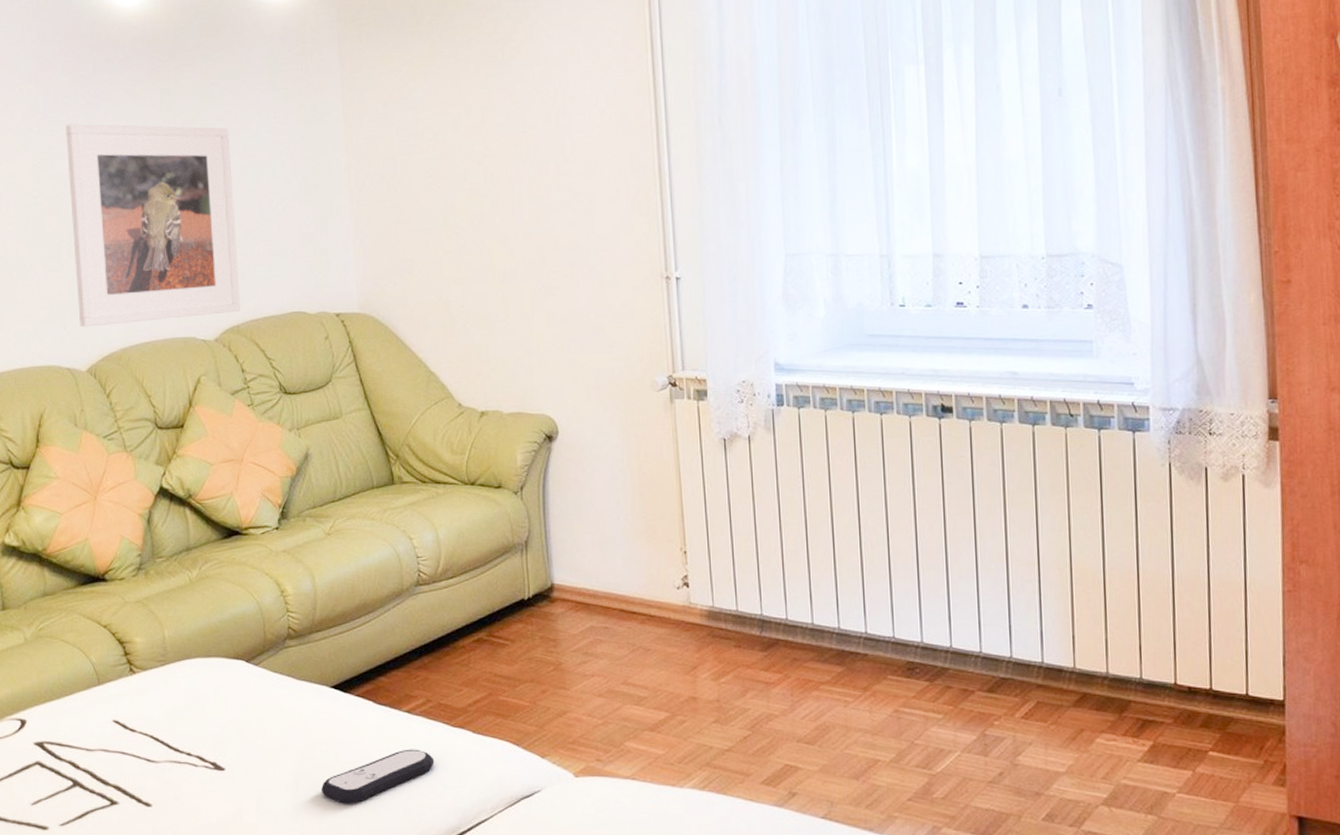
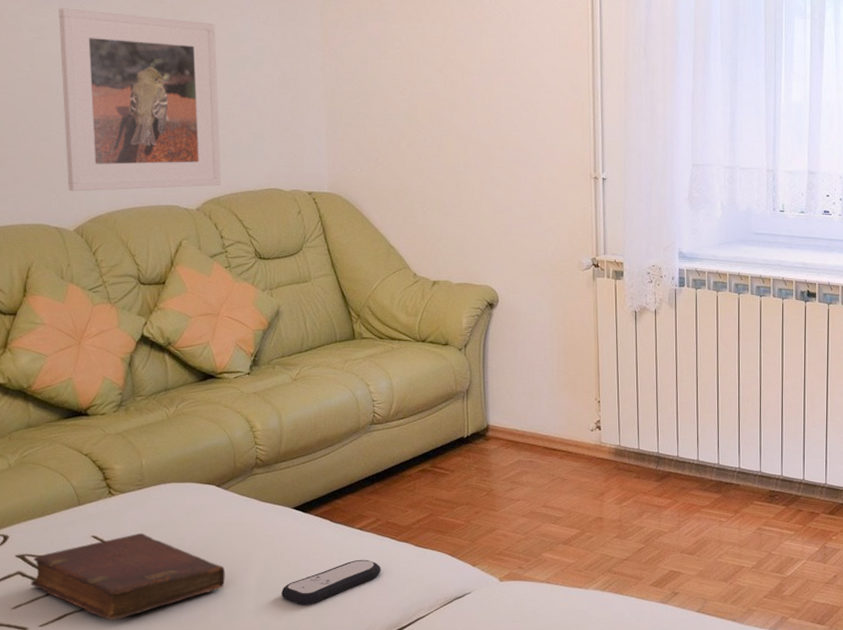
diary: none [50,716,259,820] -> present [30,533,226,621]

